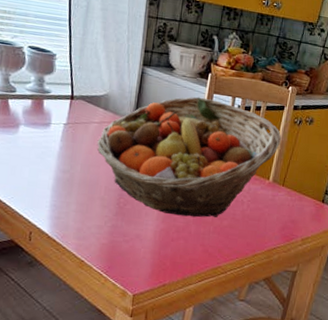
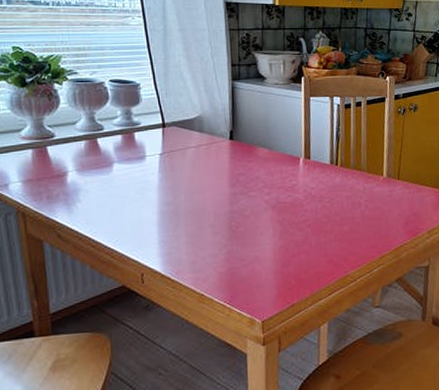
fruit basket: present [97,97,282,218] -> none [197,102,389,230]

